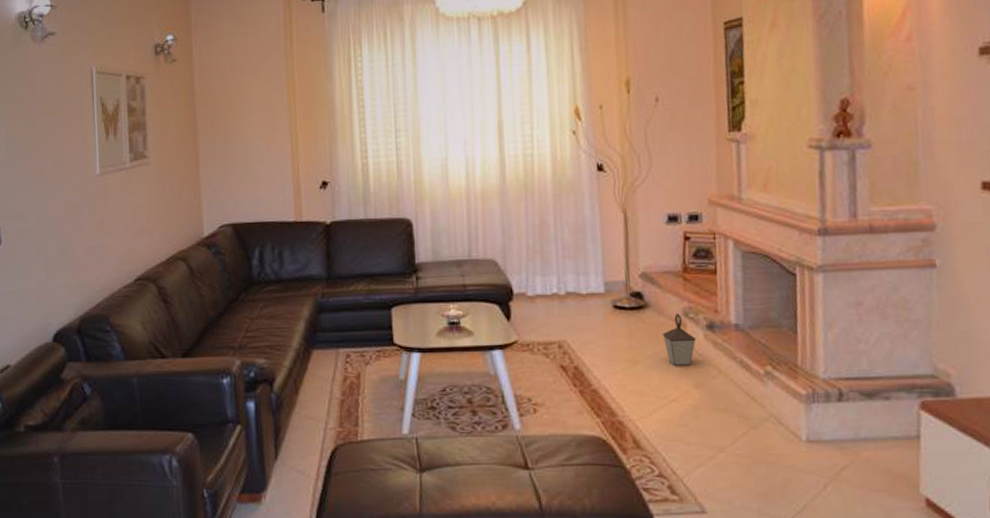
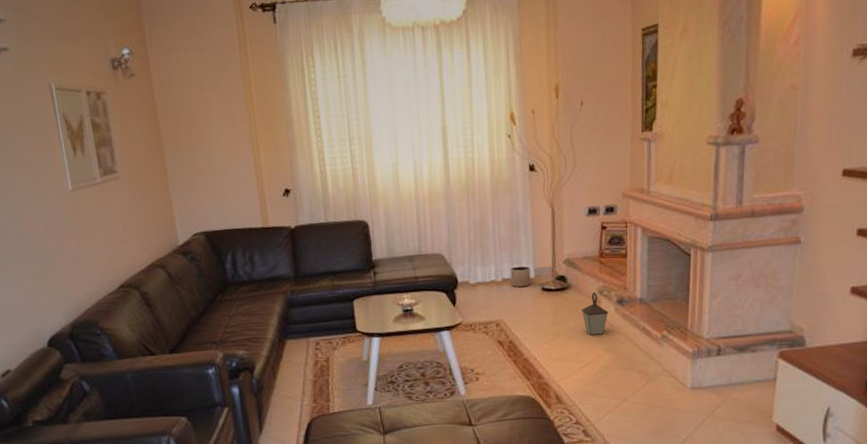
planter: none [575,278,601,303] -> present [510,266,531,288]

